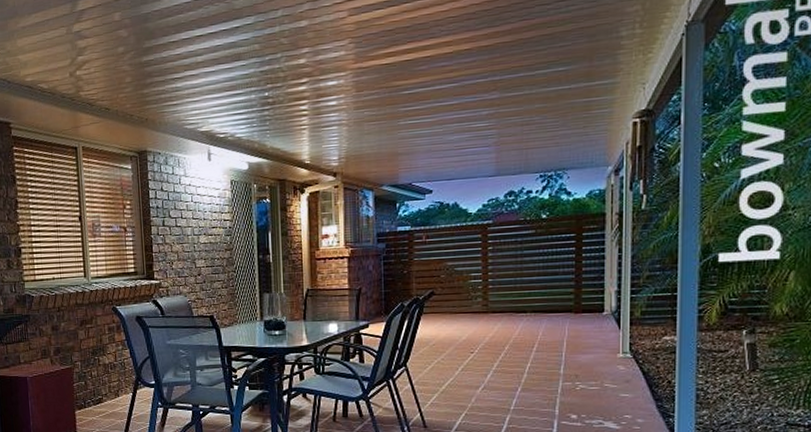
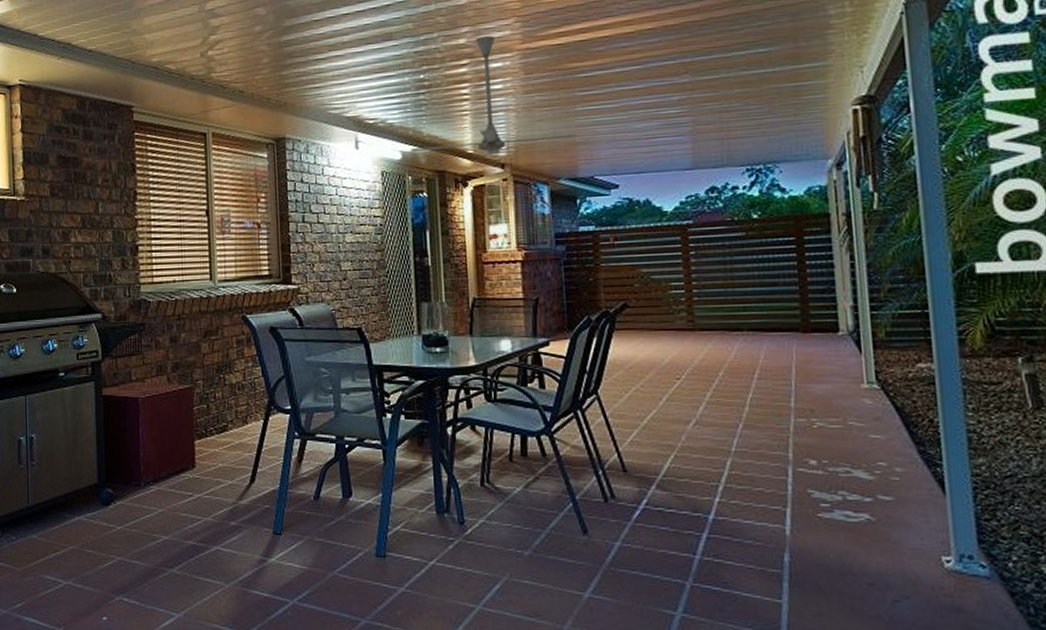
ceiling fan: none [256,56,399,164] -> present [411,36,578,154]

